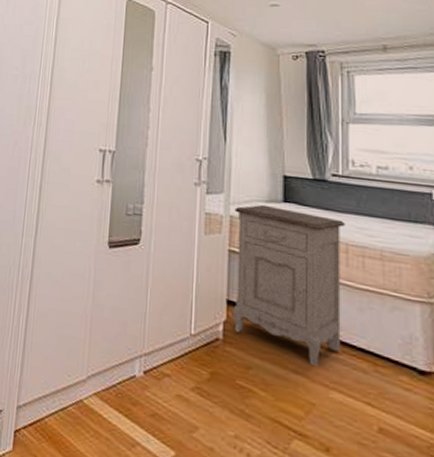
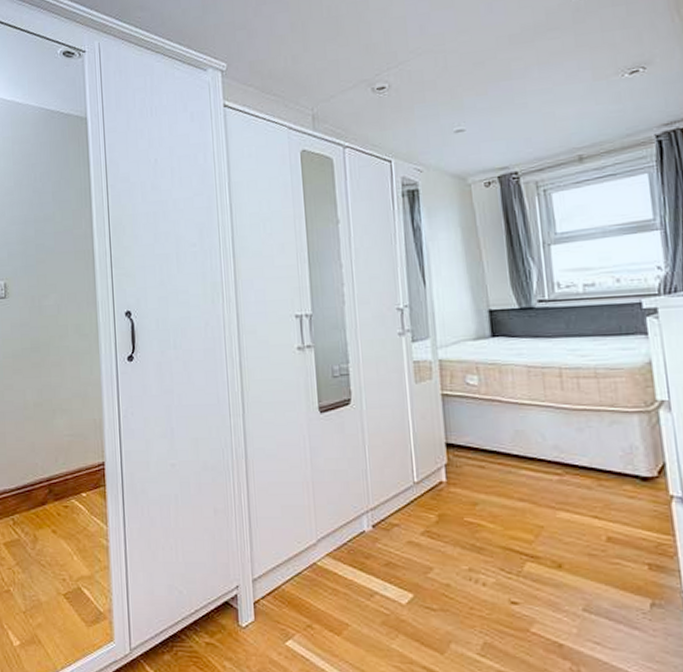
nightstand: present [233,204,345,367] -> none [442,343,564,492]

